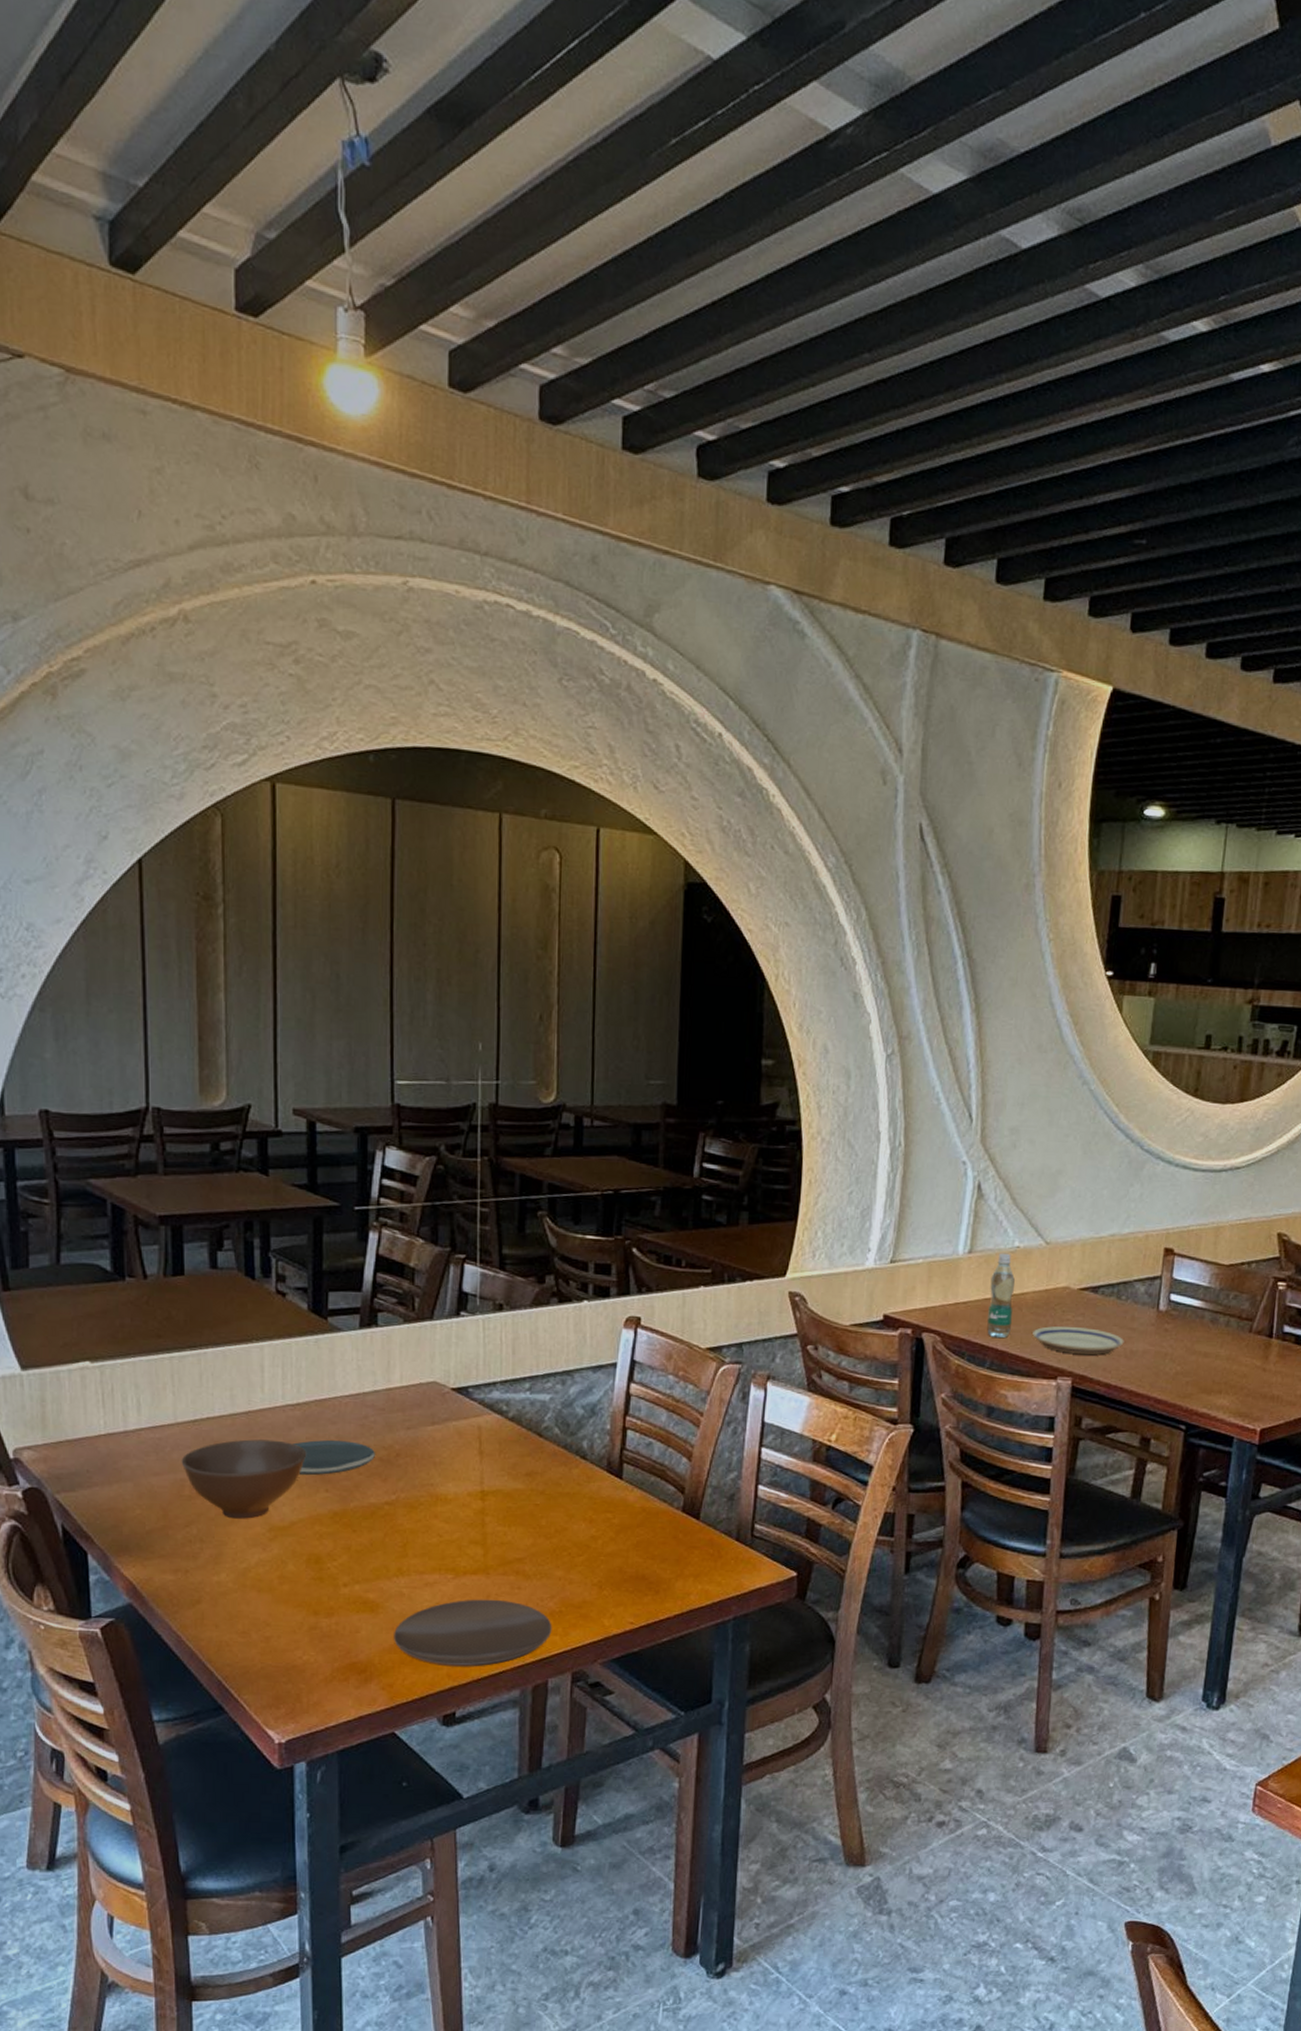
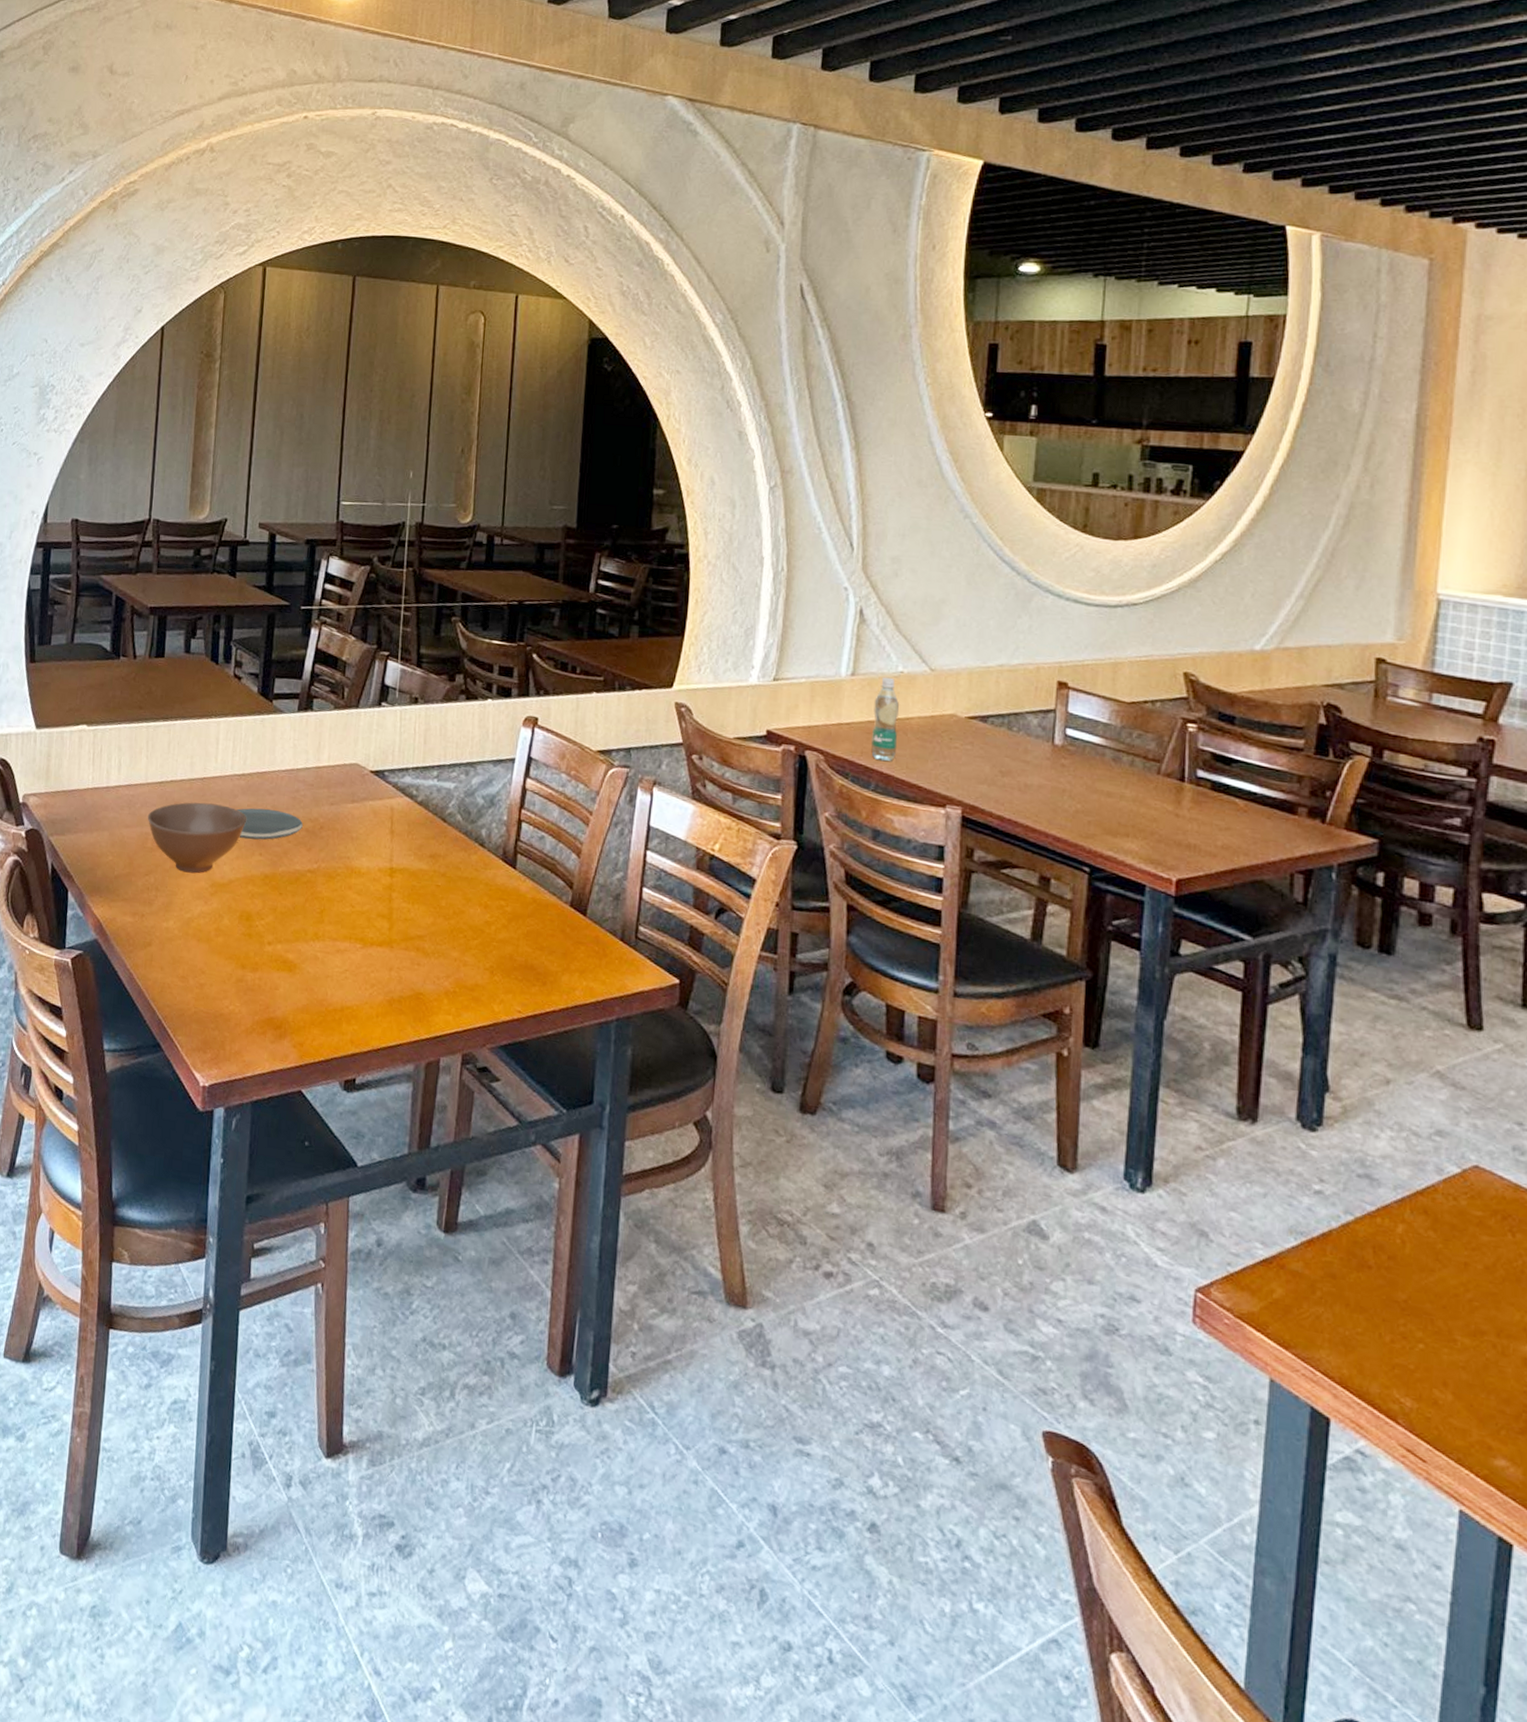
plate: present [394,1599,552,1667] -> none [307,970,447,1037]
plate: present [1032,1326,1124,1355] -> none [919,753,1018,786]

